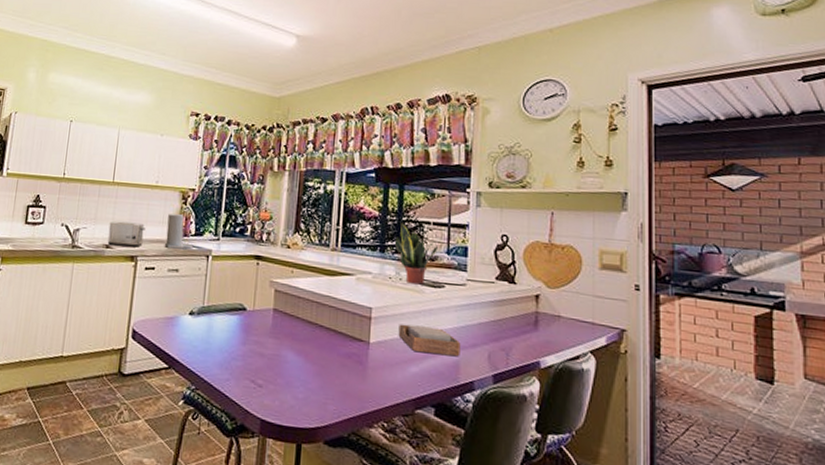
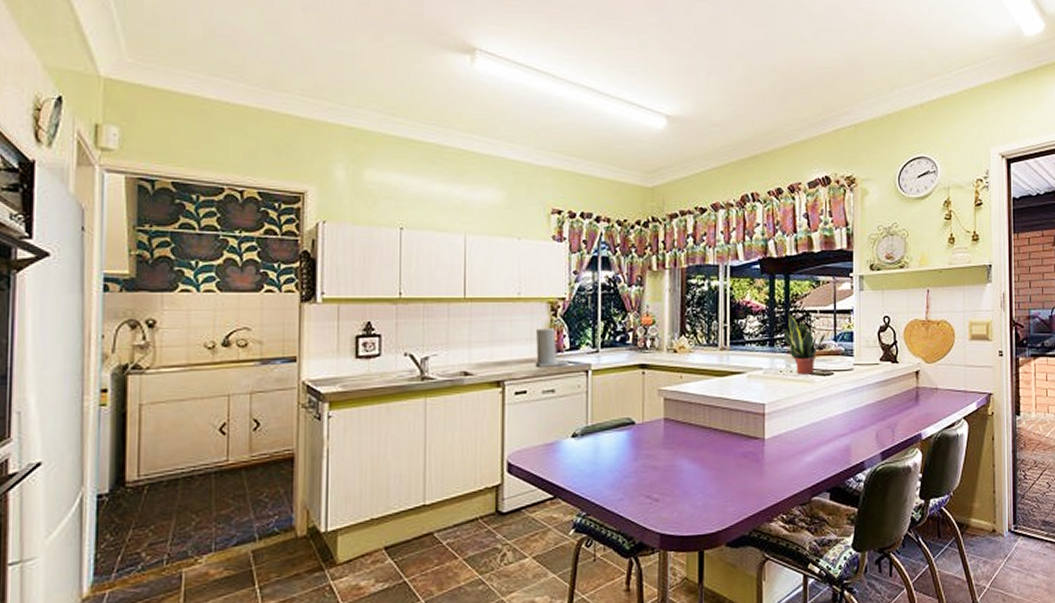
toaster: present [107,221,146,248] -> none [465,343,511,373]
napkin holder: present [398,324,461,357] -> none [792,415,851,442]

